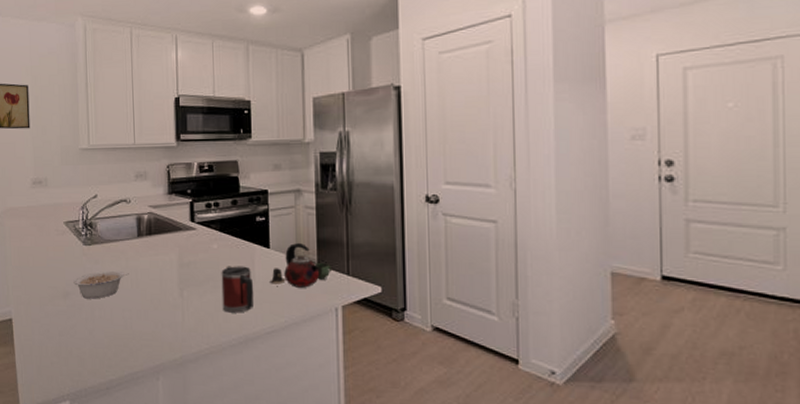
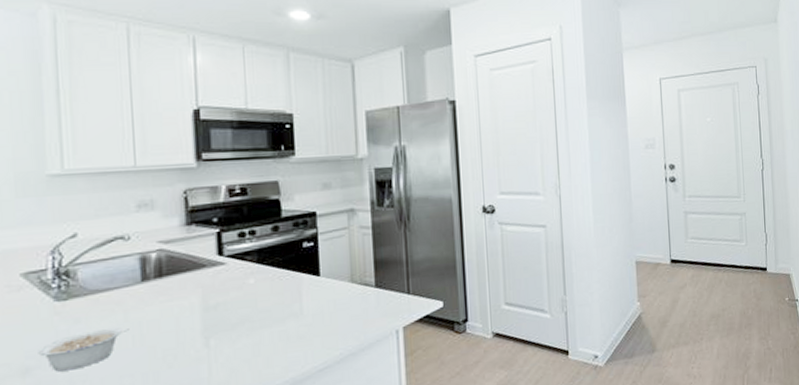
mug: present [221,266,254,313] -> none [260,299,303,356]
kettle: present [268,242,333,288] -> none [319,265,392,318]

